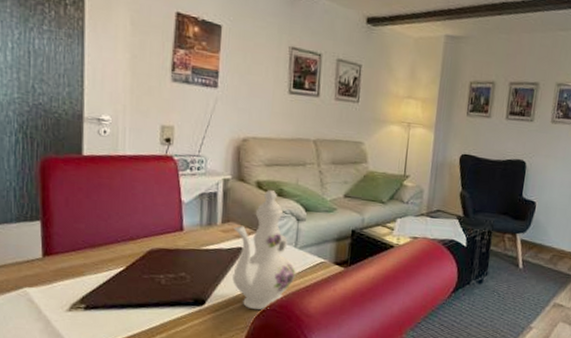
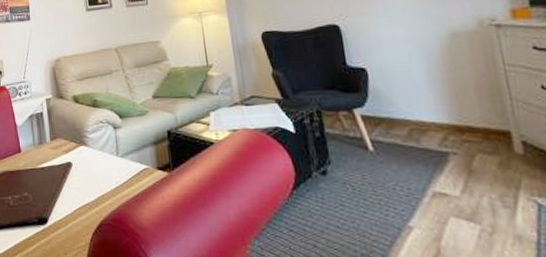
ewer: present [232,190,296,310] -> none [61,103,123,225]

